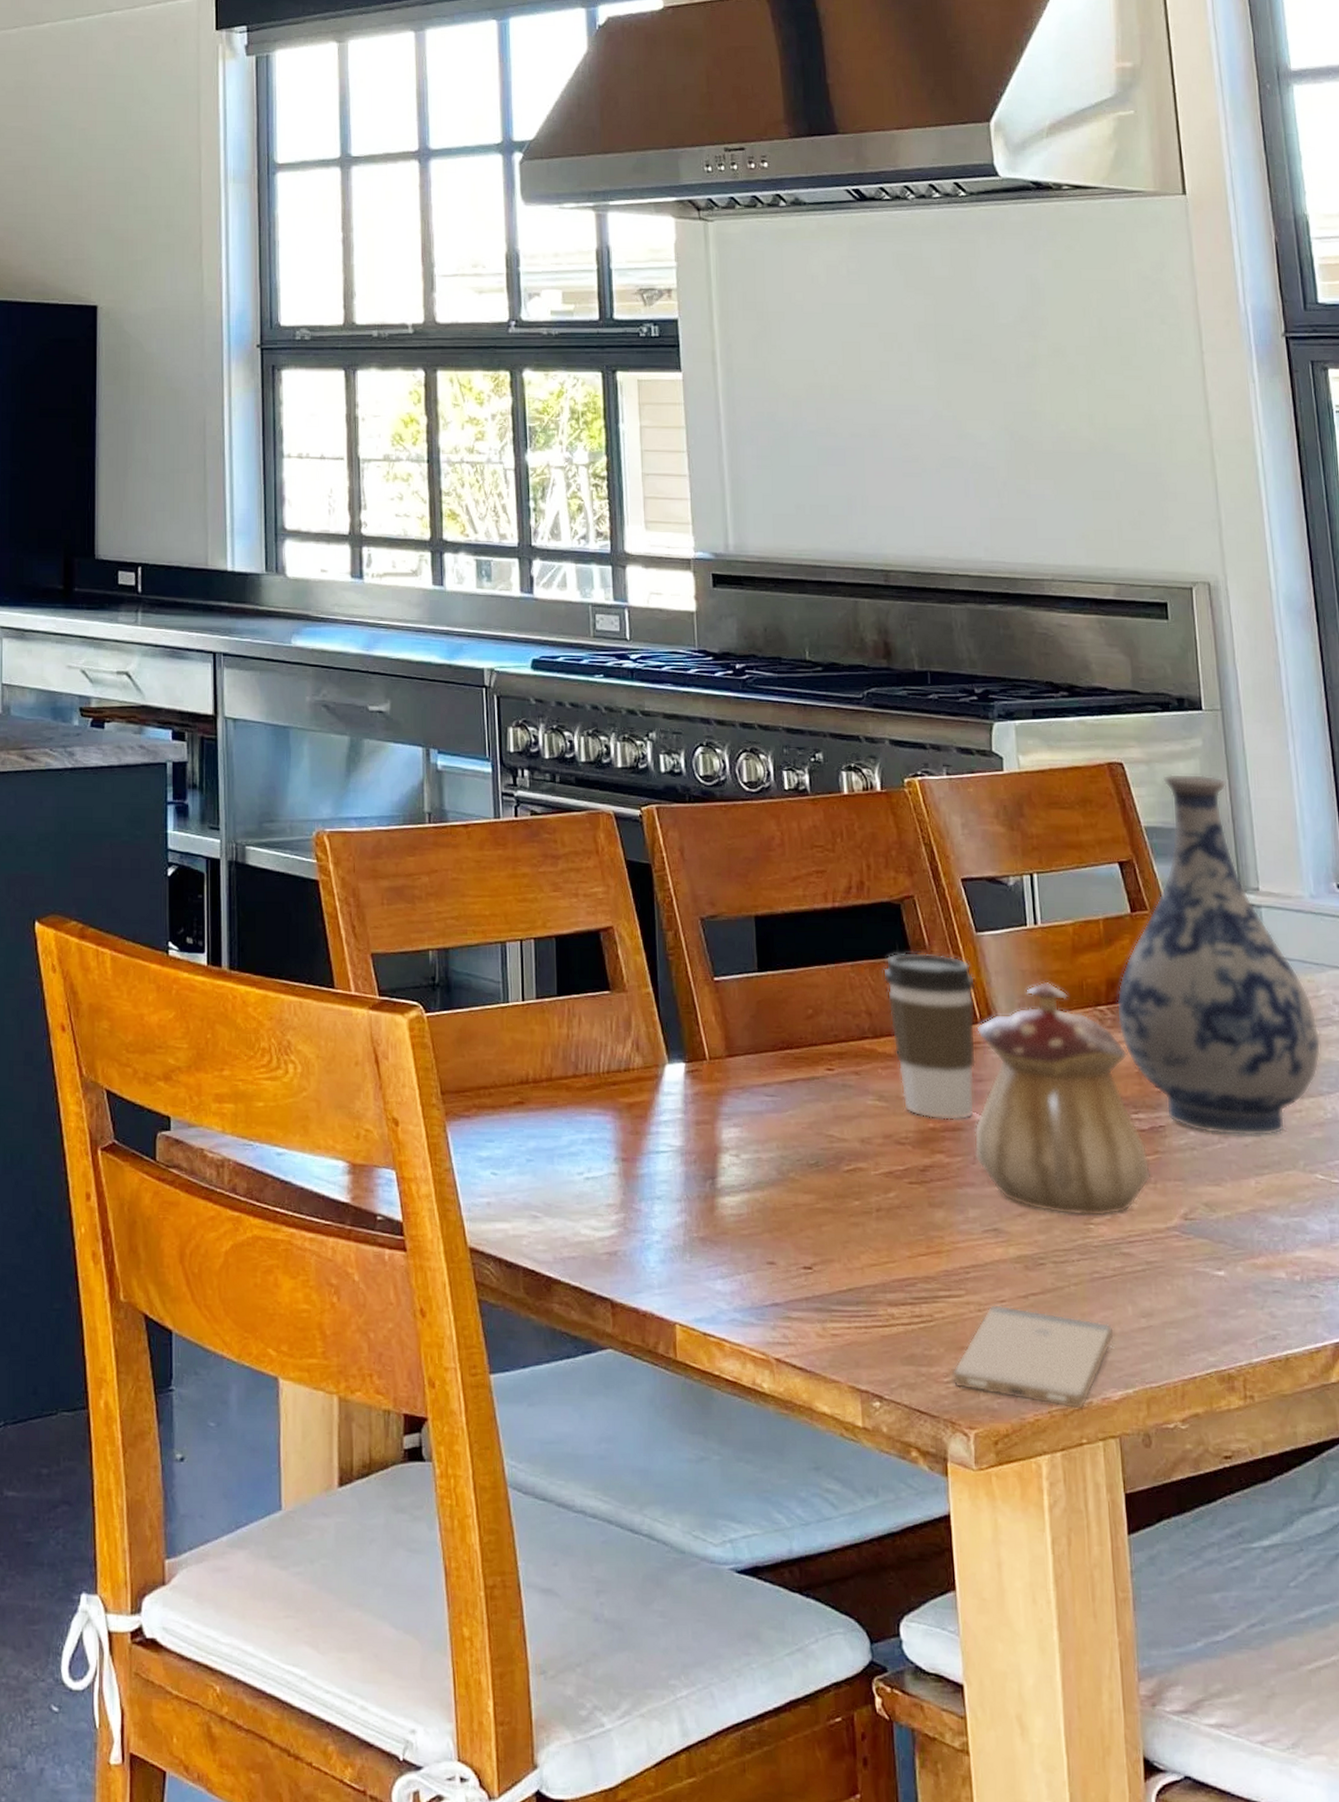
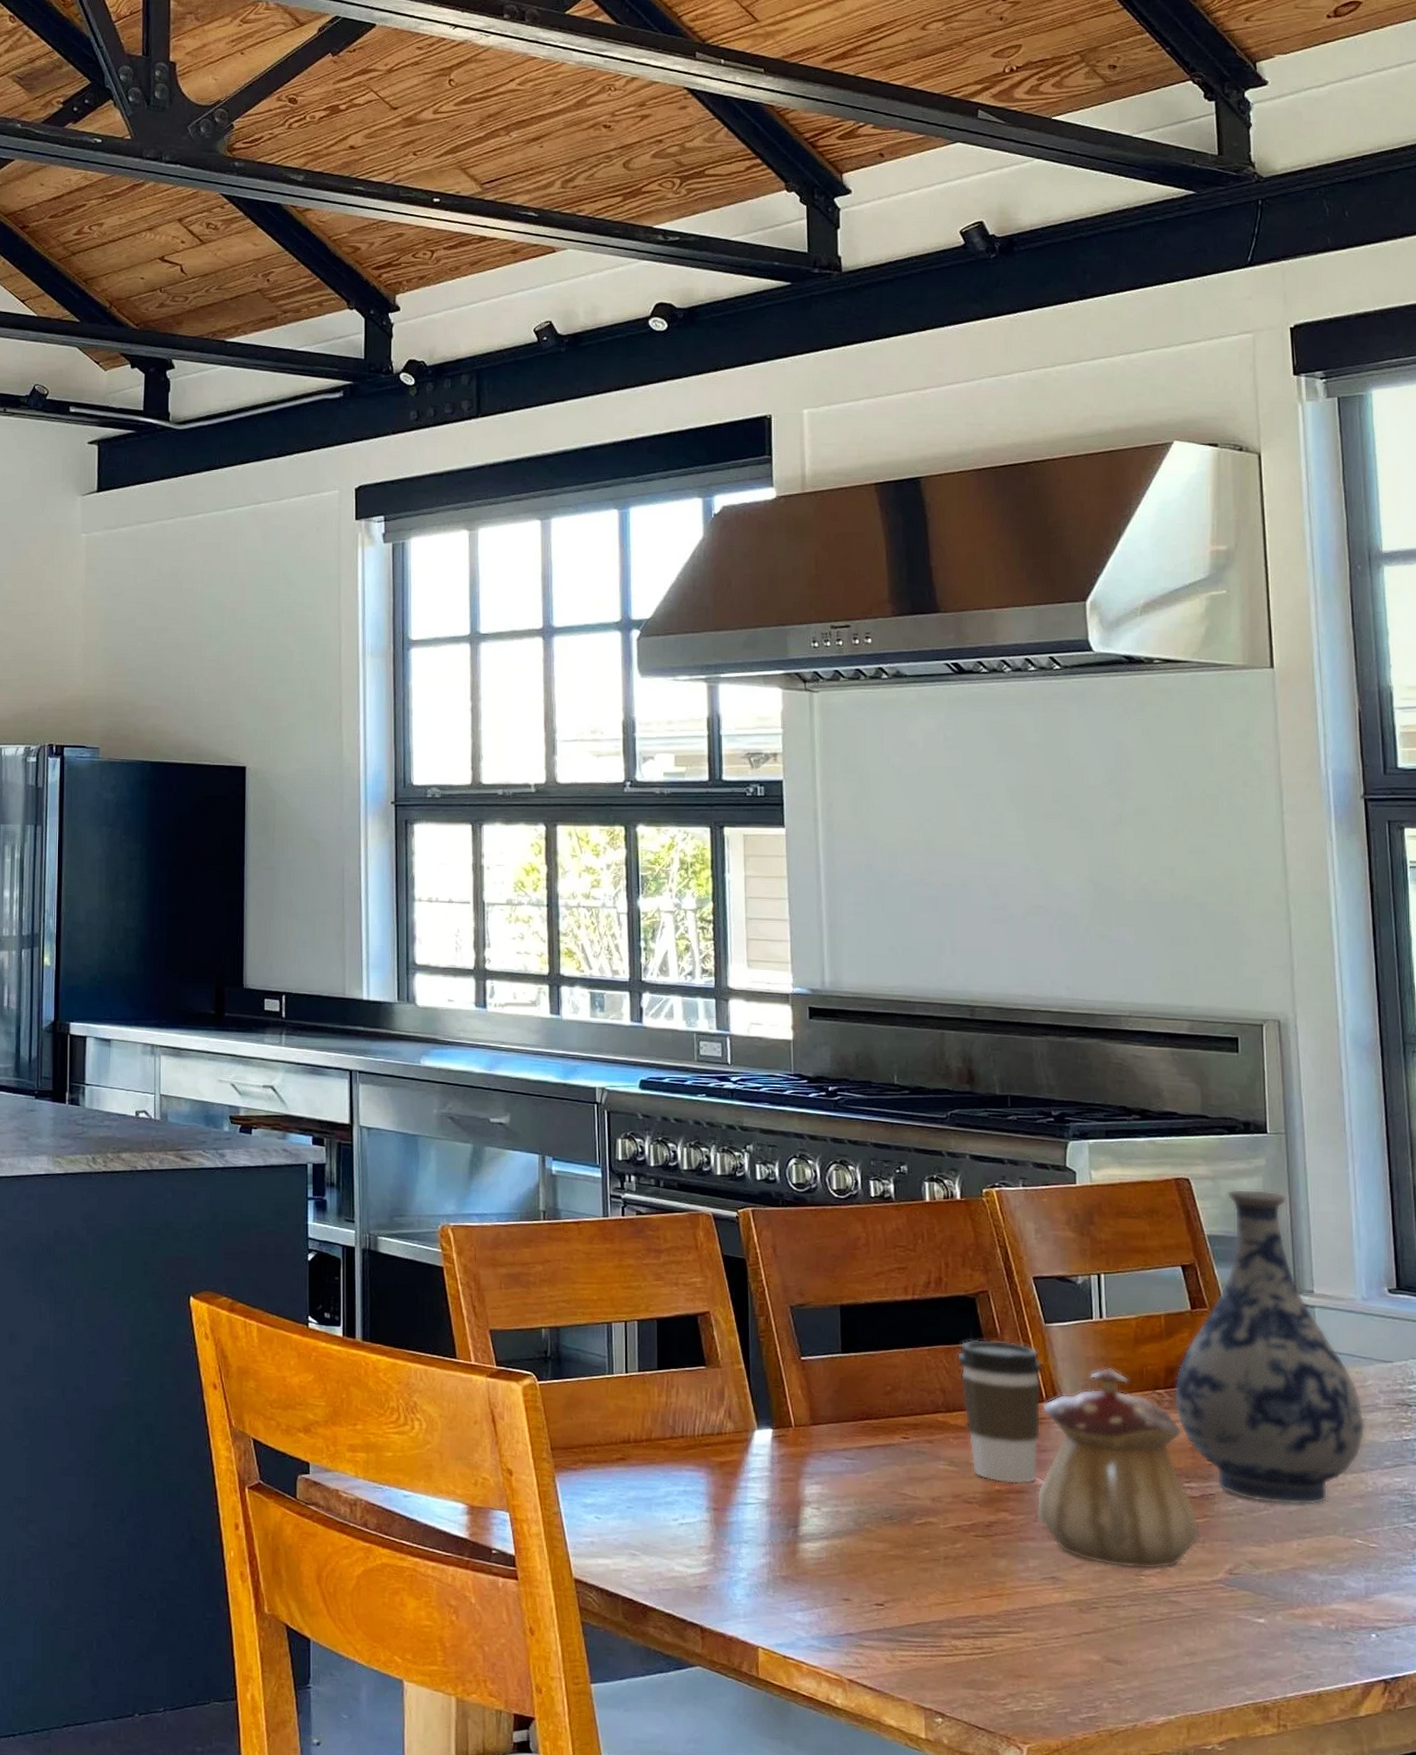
smartphone: present [951,1303,1115,1411] -> none [1008,1640,1160,1732]

